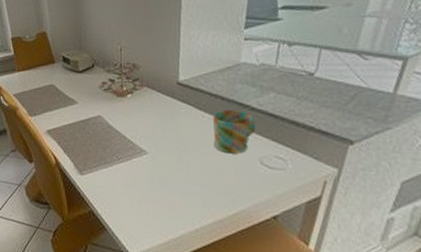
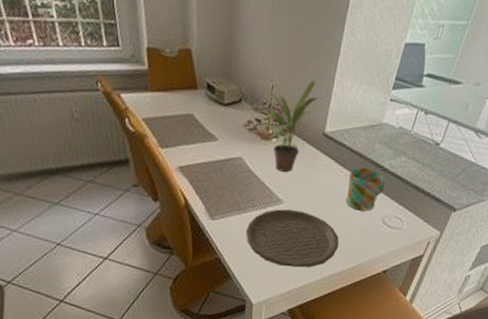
plate: none [114,159,215,217] -> present [245,209,339,268]
potted plant: none [116,36,175,124] -> present [264,80,326,172]

